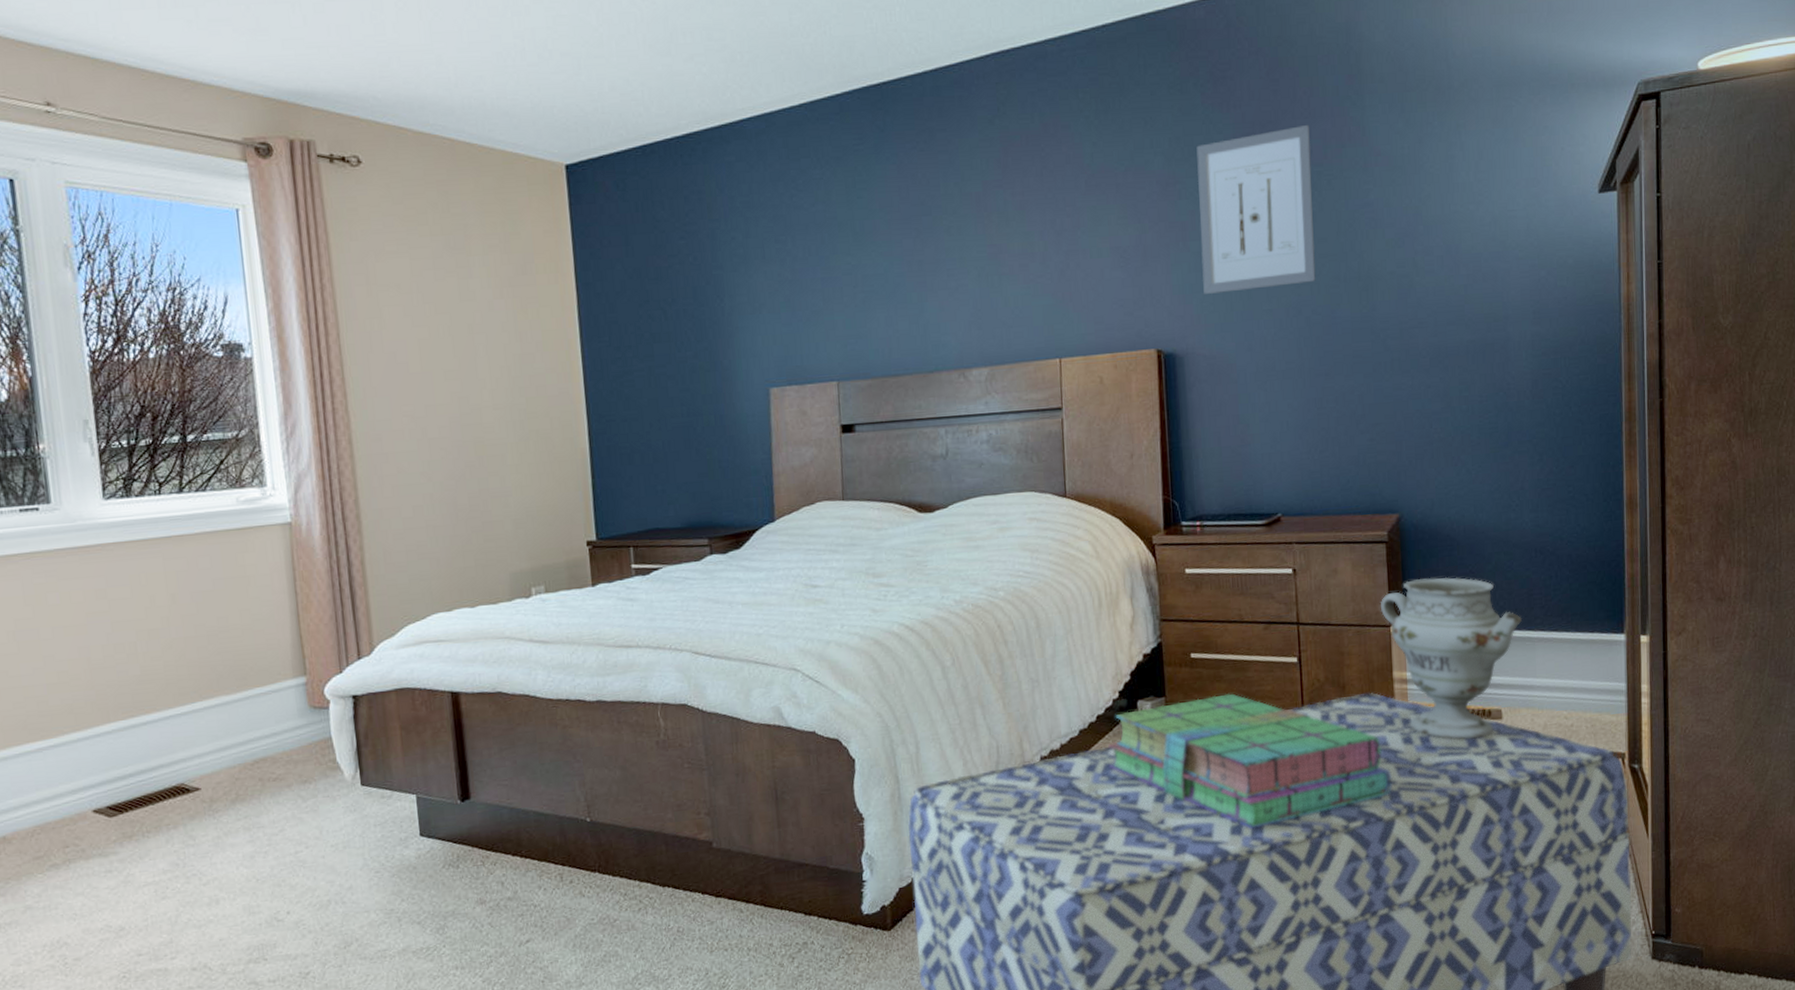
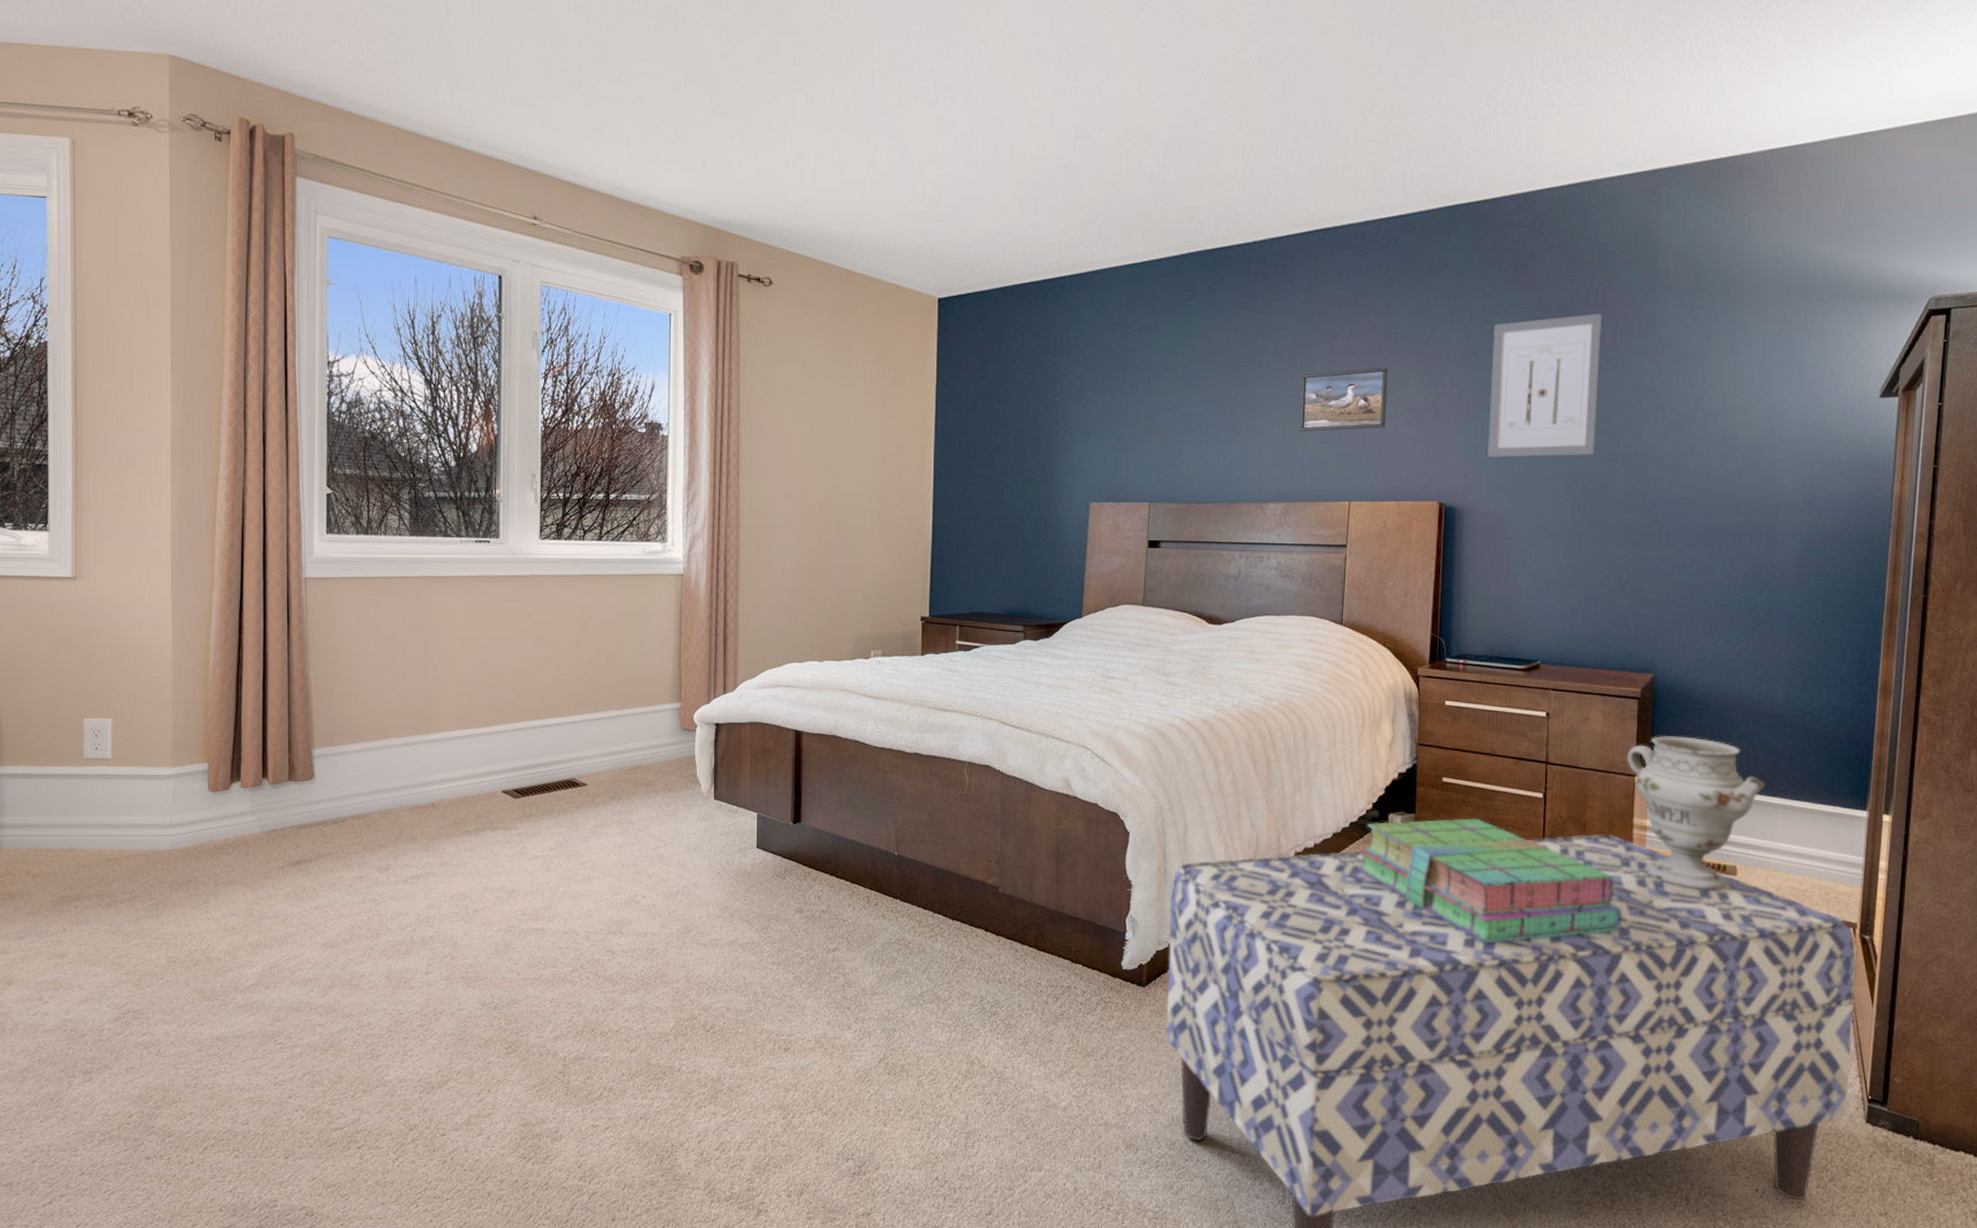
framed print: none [993,203,1091,285] -> present [1299,367,1388,432]

